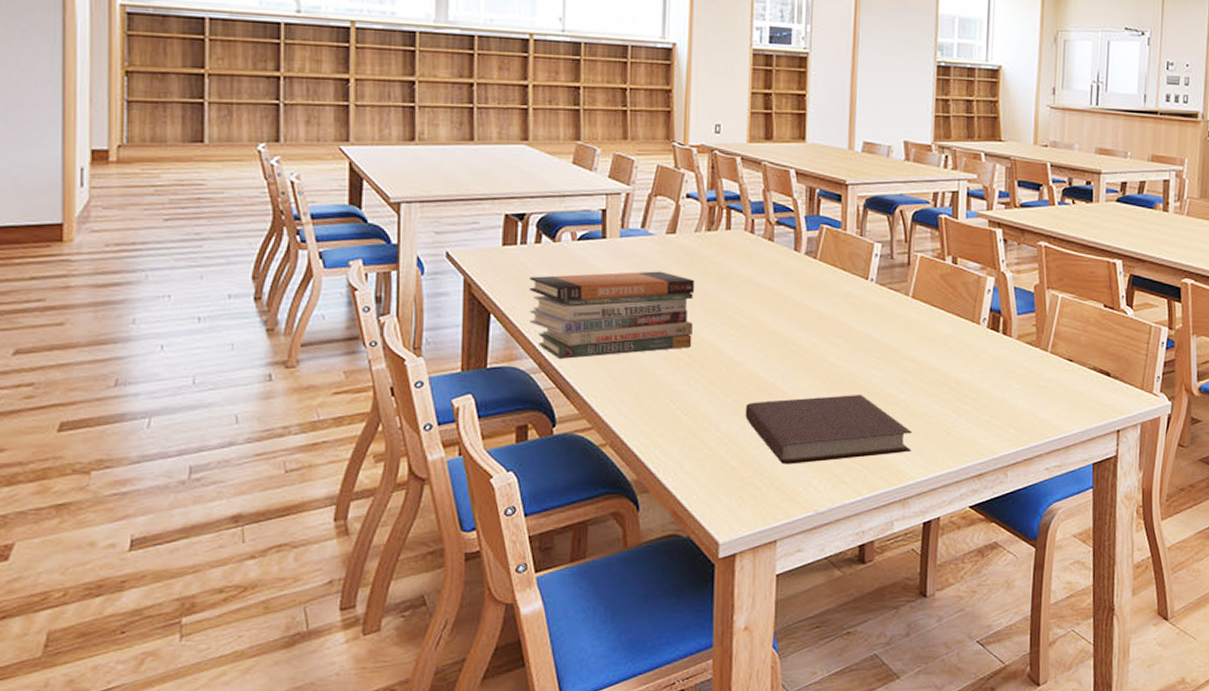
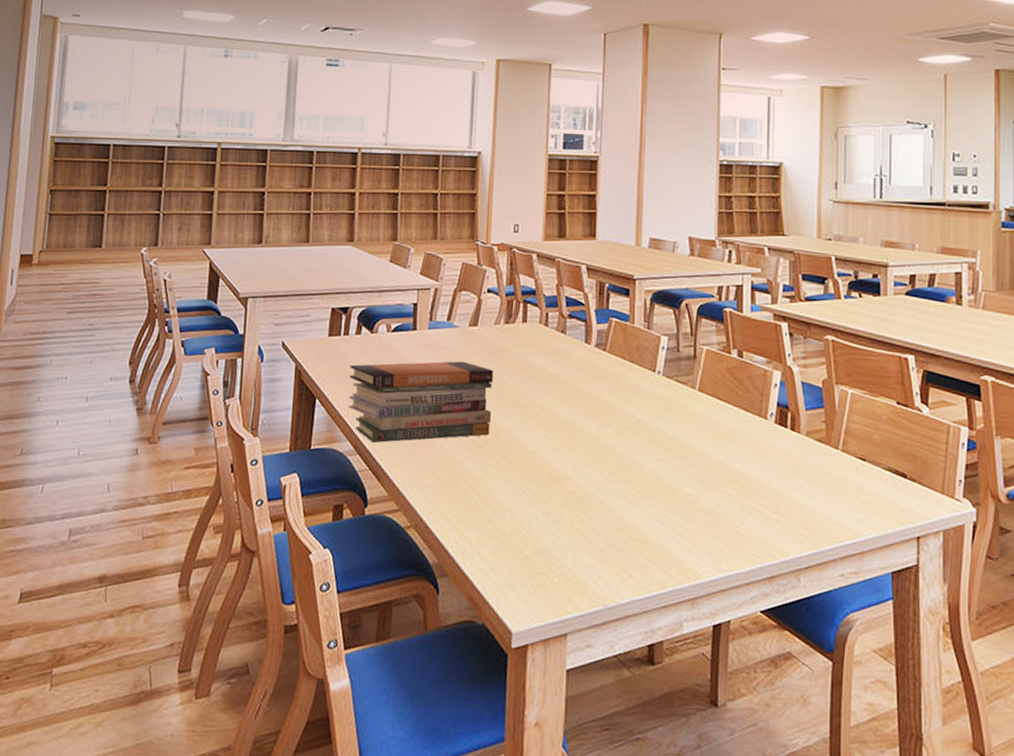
notebook: present [745,394,913,464] -> none [538,486,701,556]

